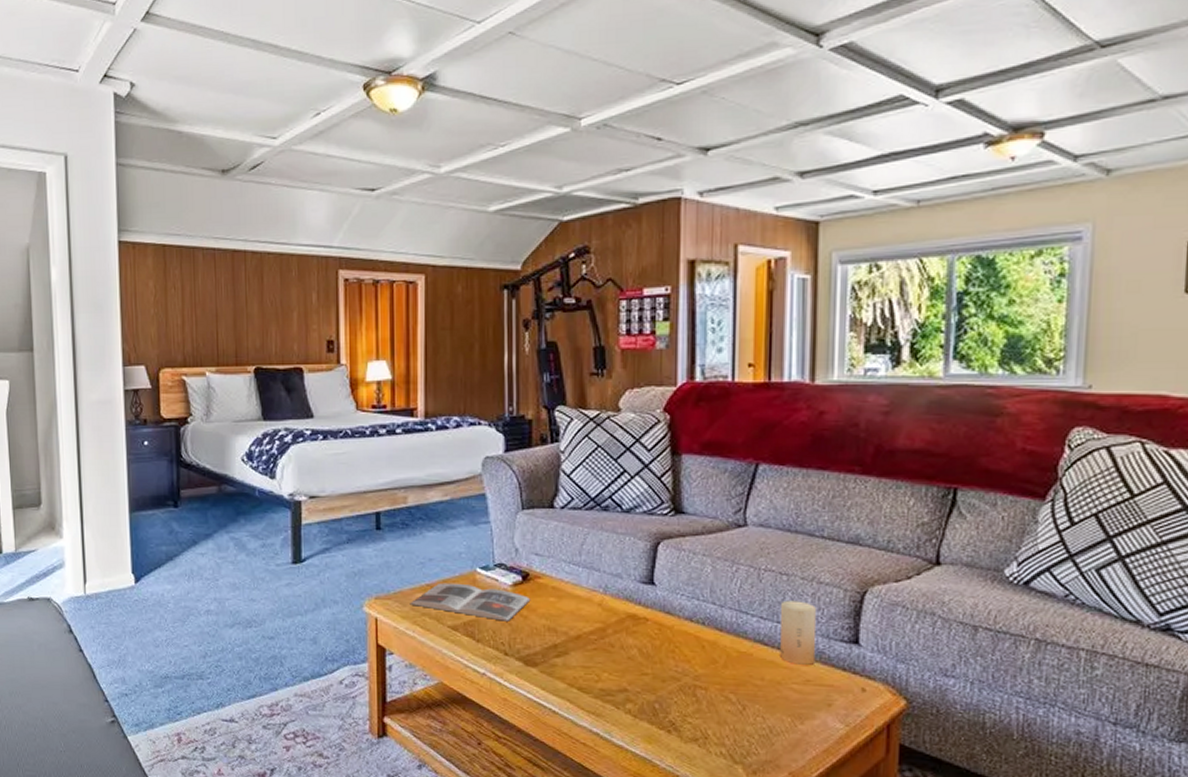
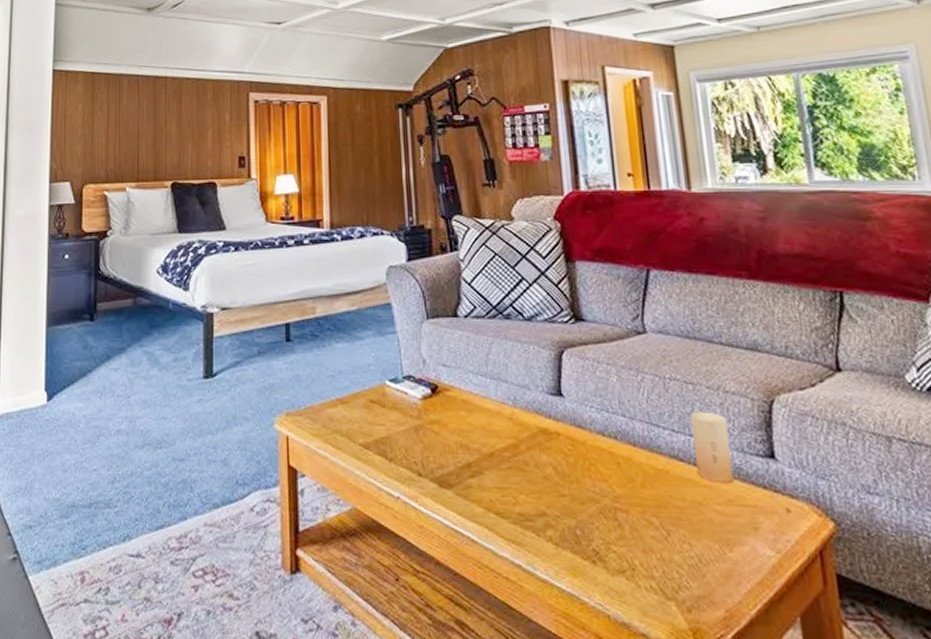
magazine: present [409,582,531,621] -> none [320,397,441,438]

